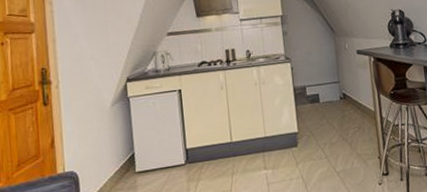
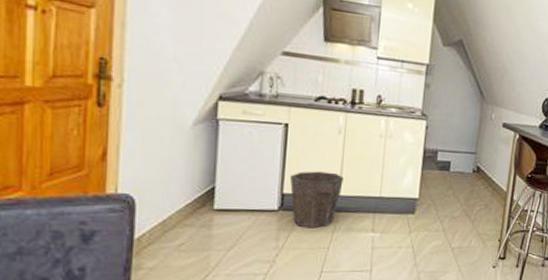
waste bin: none [189,123,233,176] -> present [289,171,344,229]

